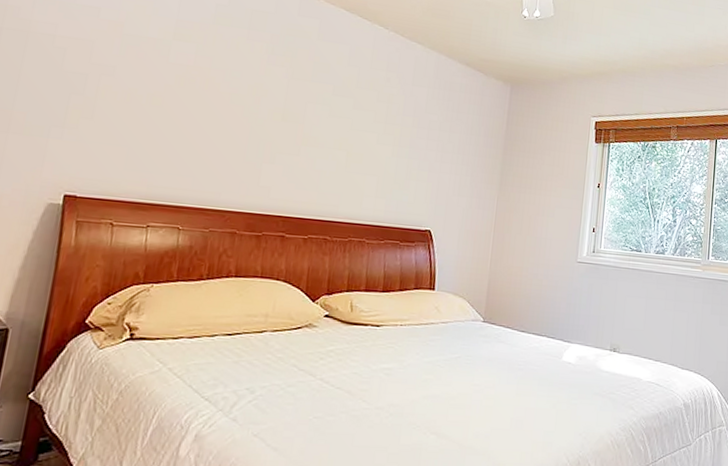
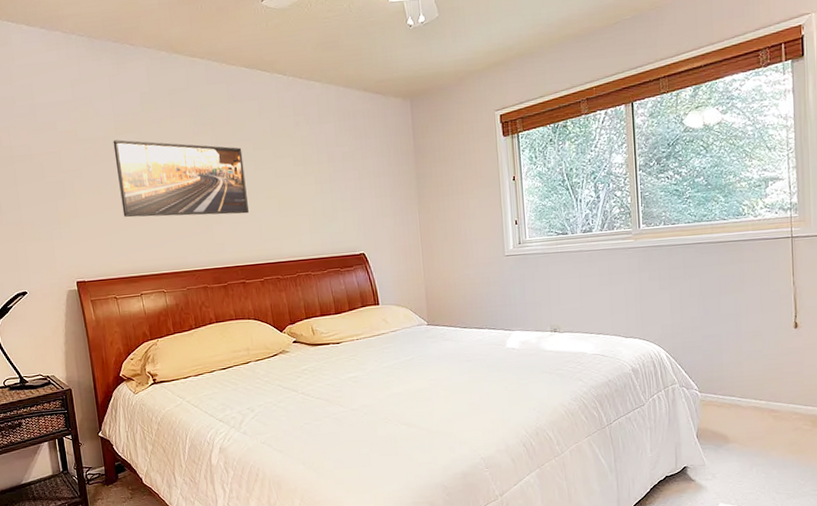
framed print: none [153,45,320,161] -> present [113,140,249,218]

